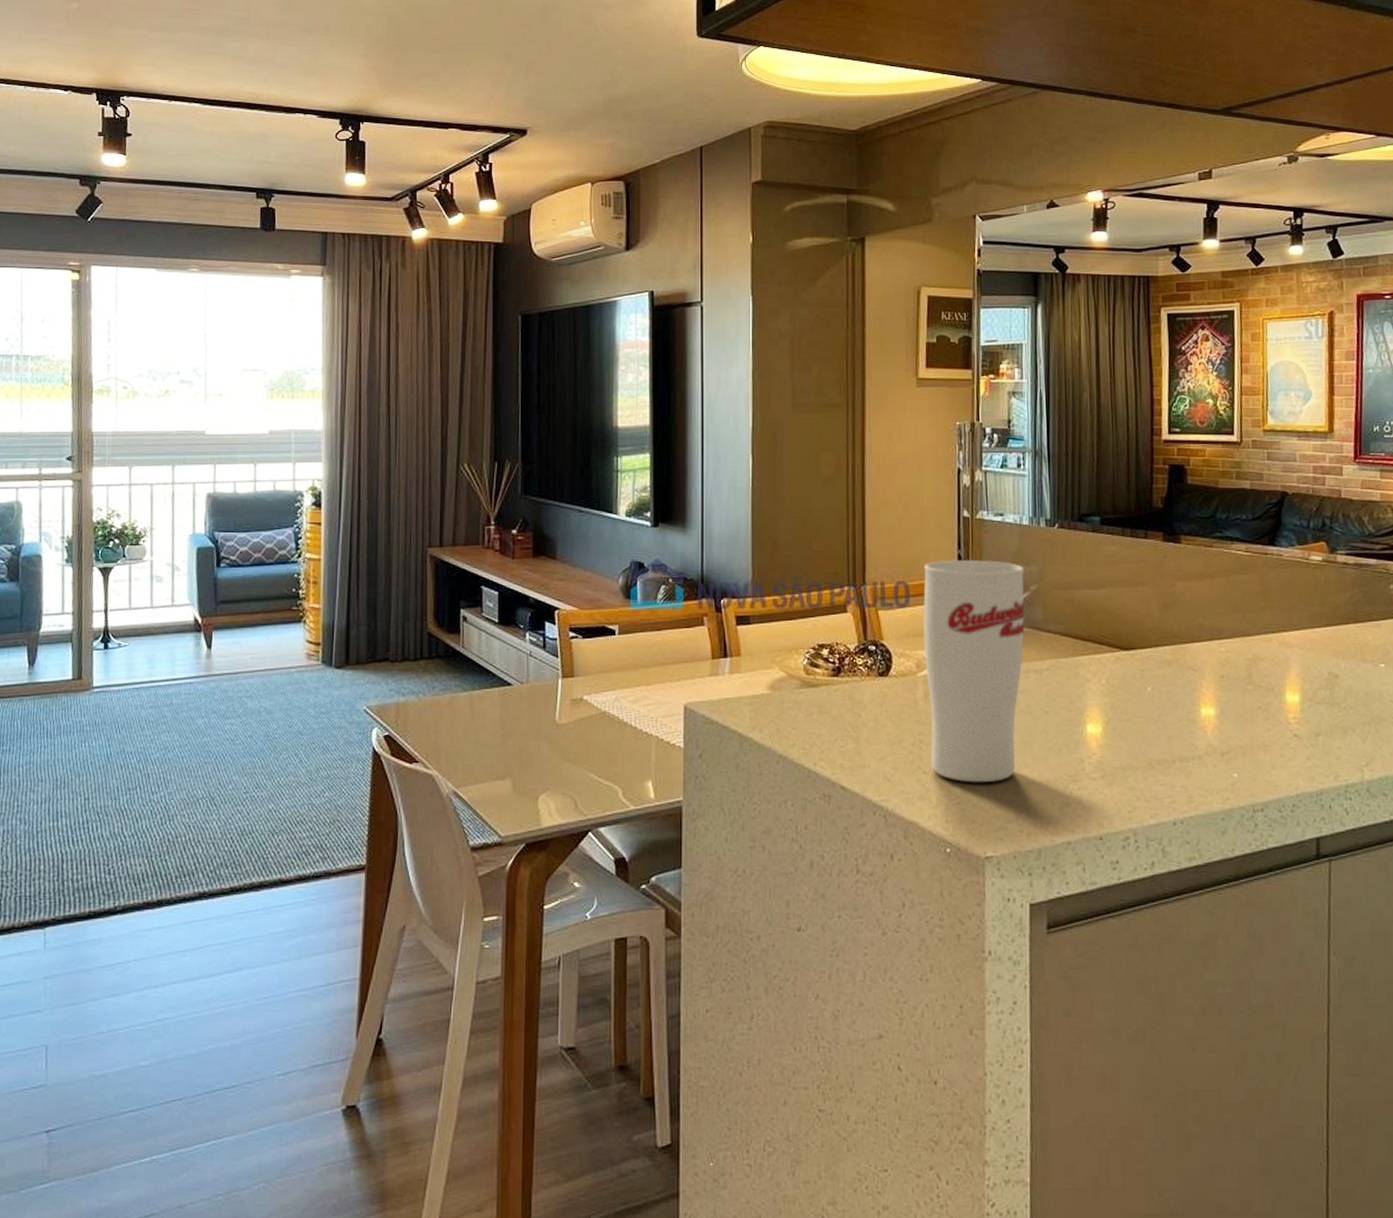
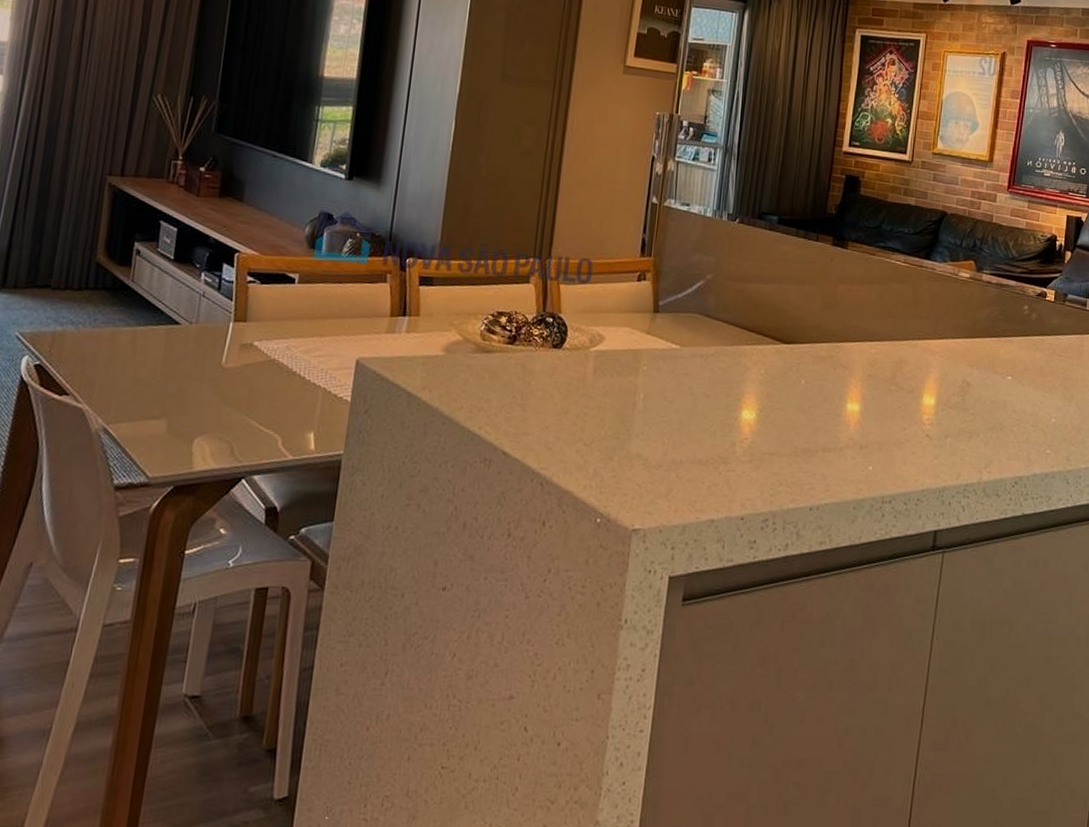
cup: present [923,560,1025,783] -> none [591,242,702,459]

